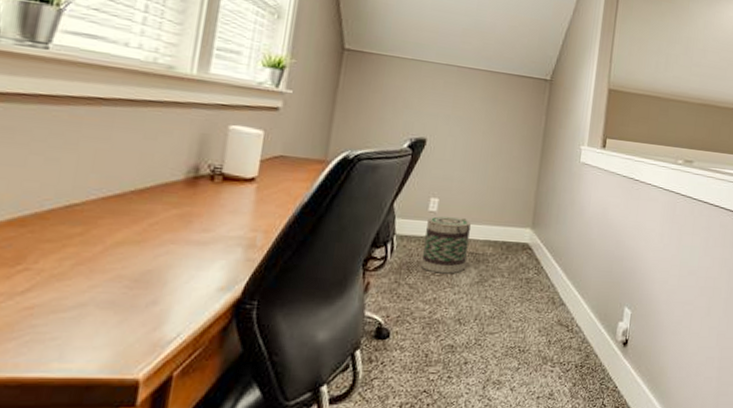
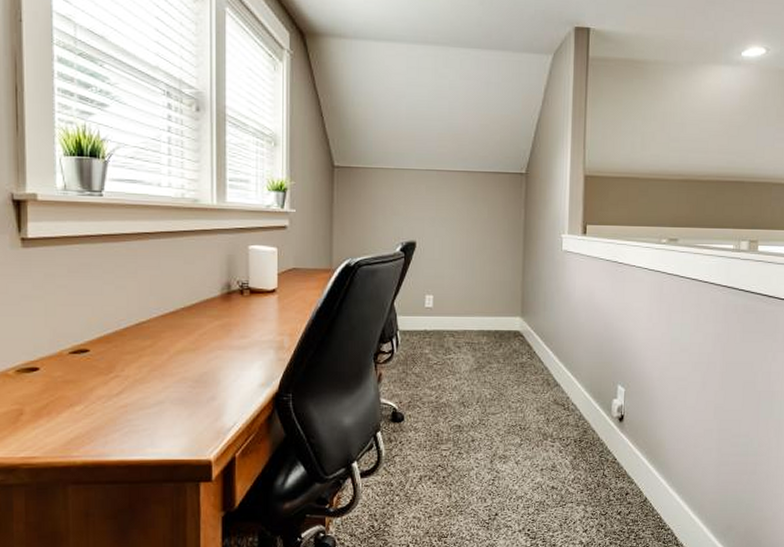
basket: present [421,216,471,274] -> none [423,312,465,363]

